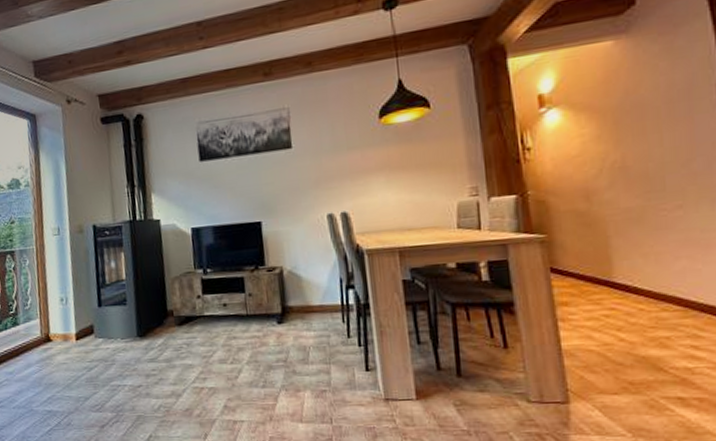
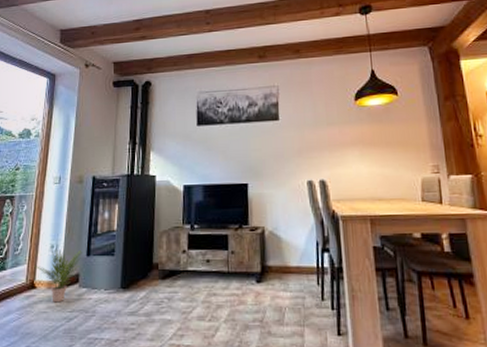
potted plant: none [46,301,93,354] -> present [34,249,82,303]

